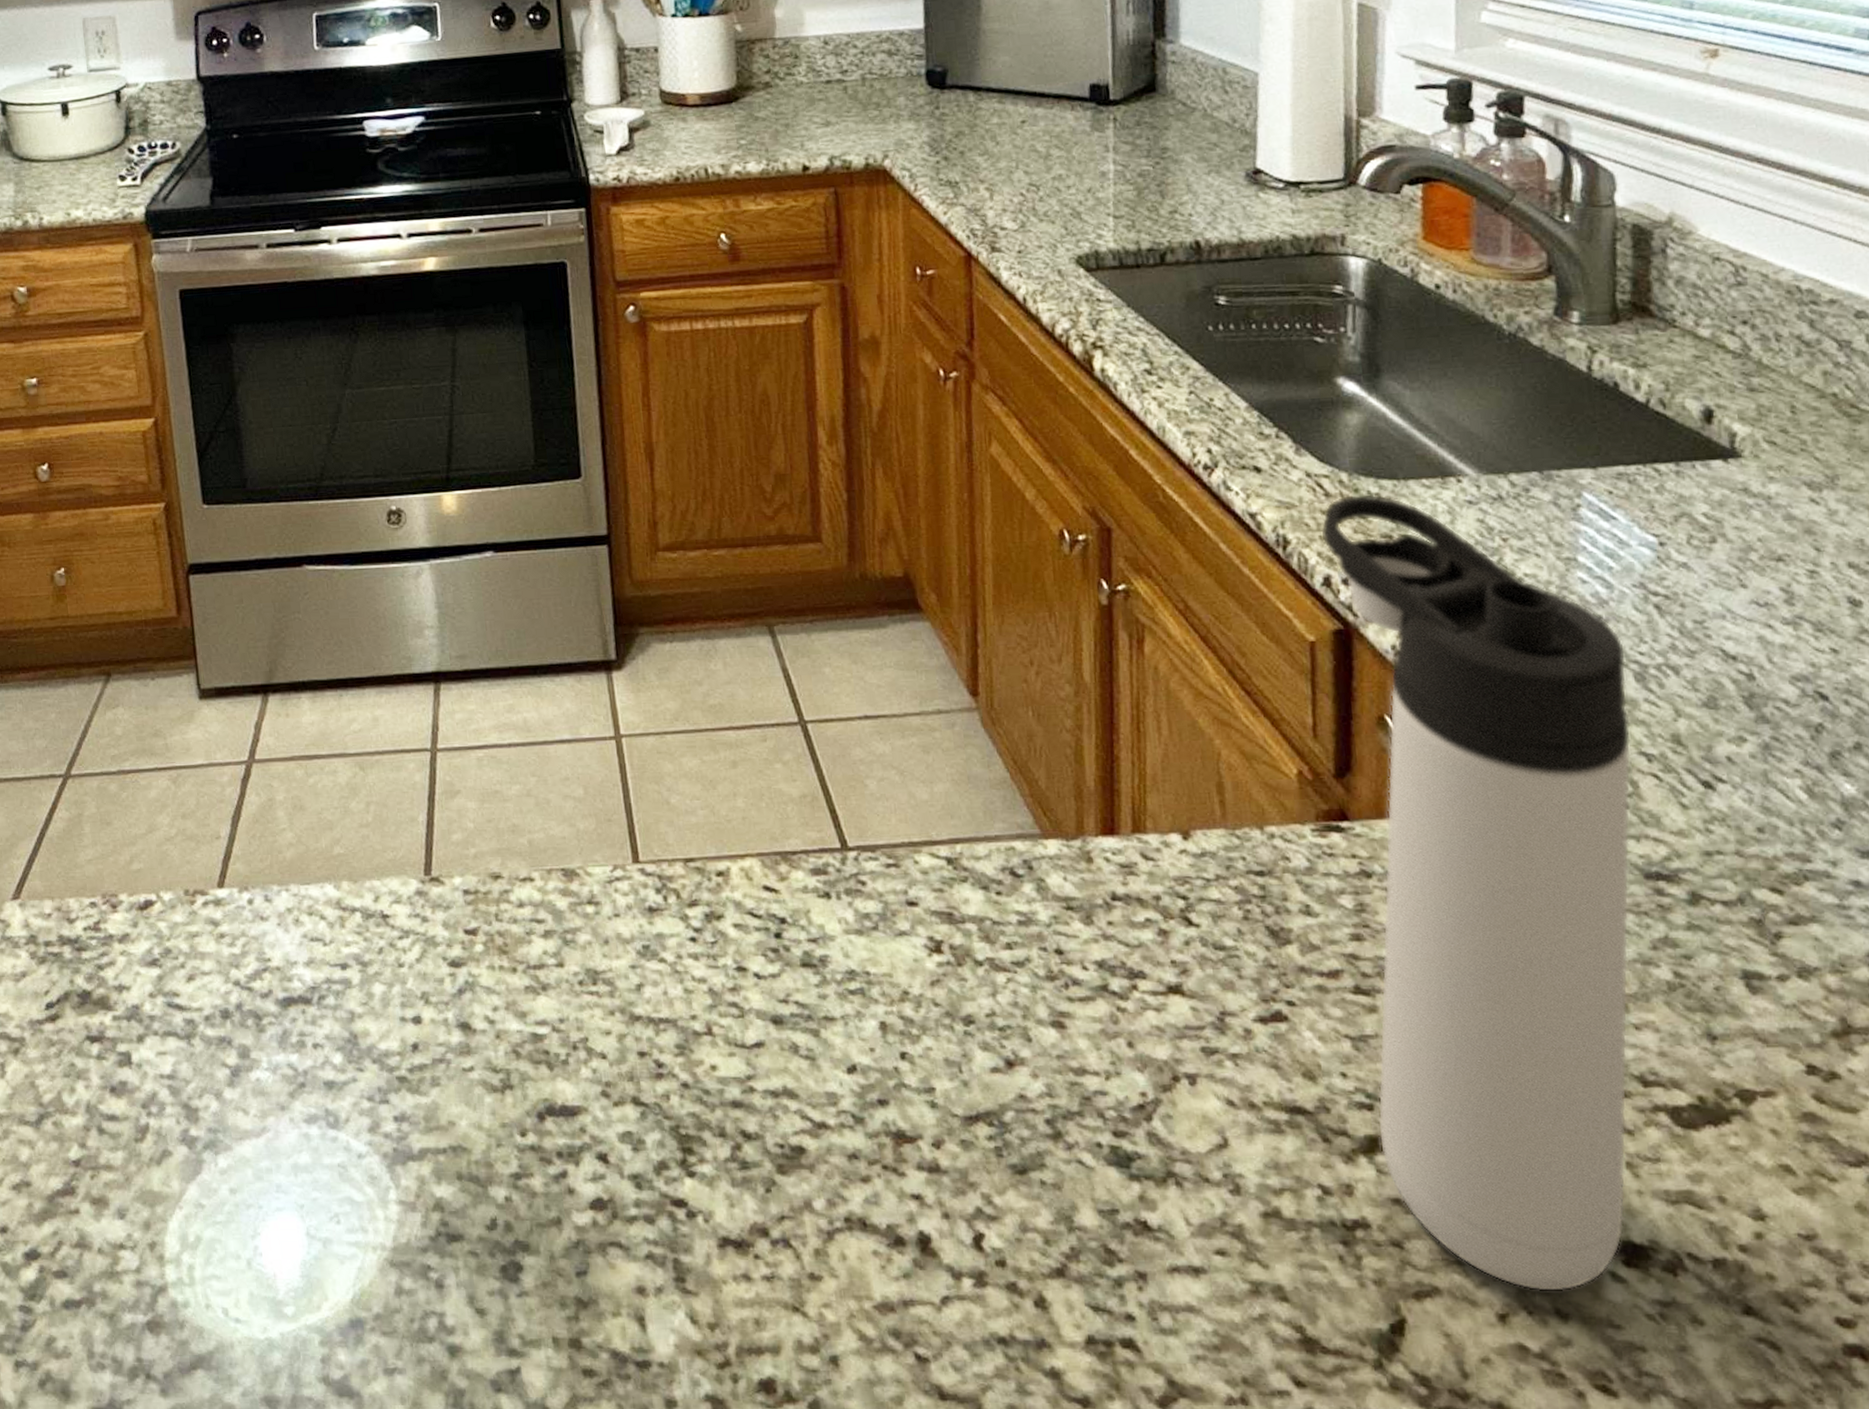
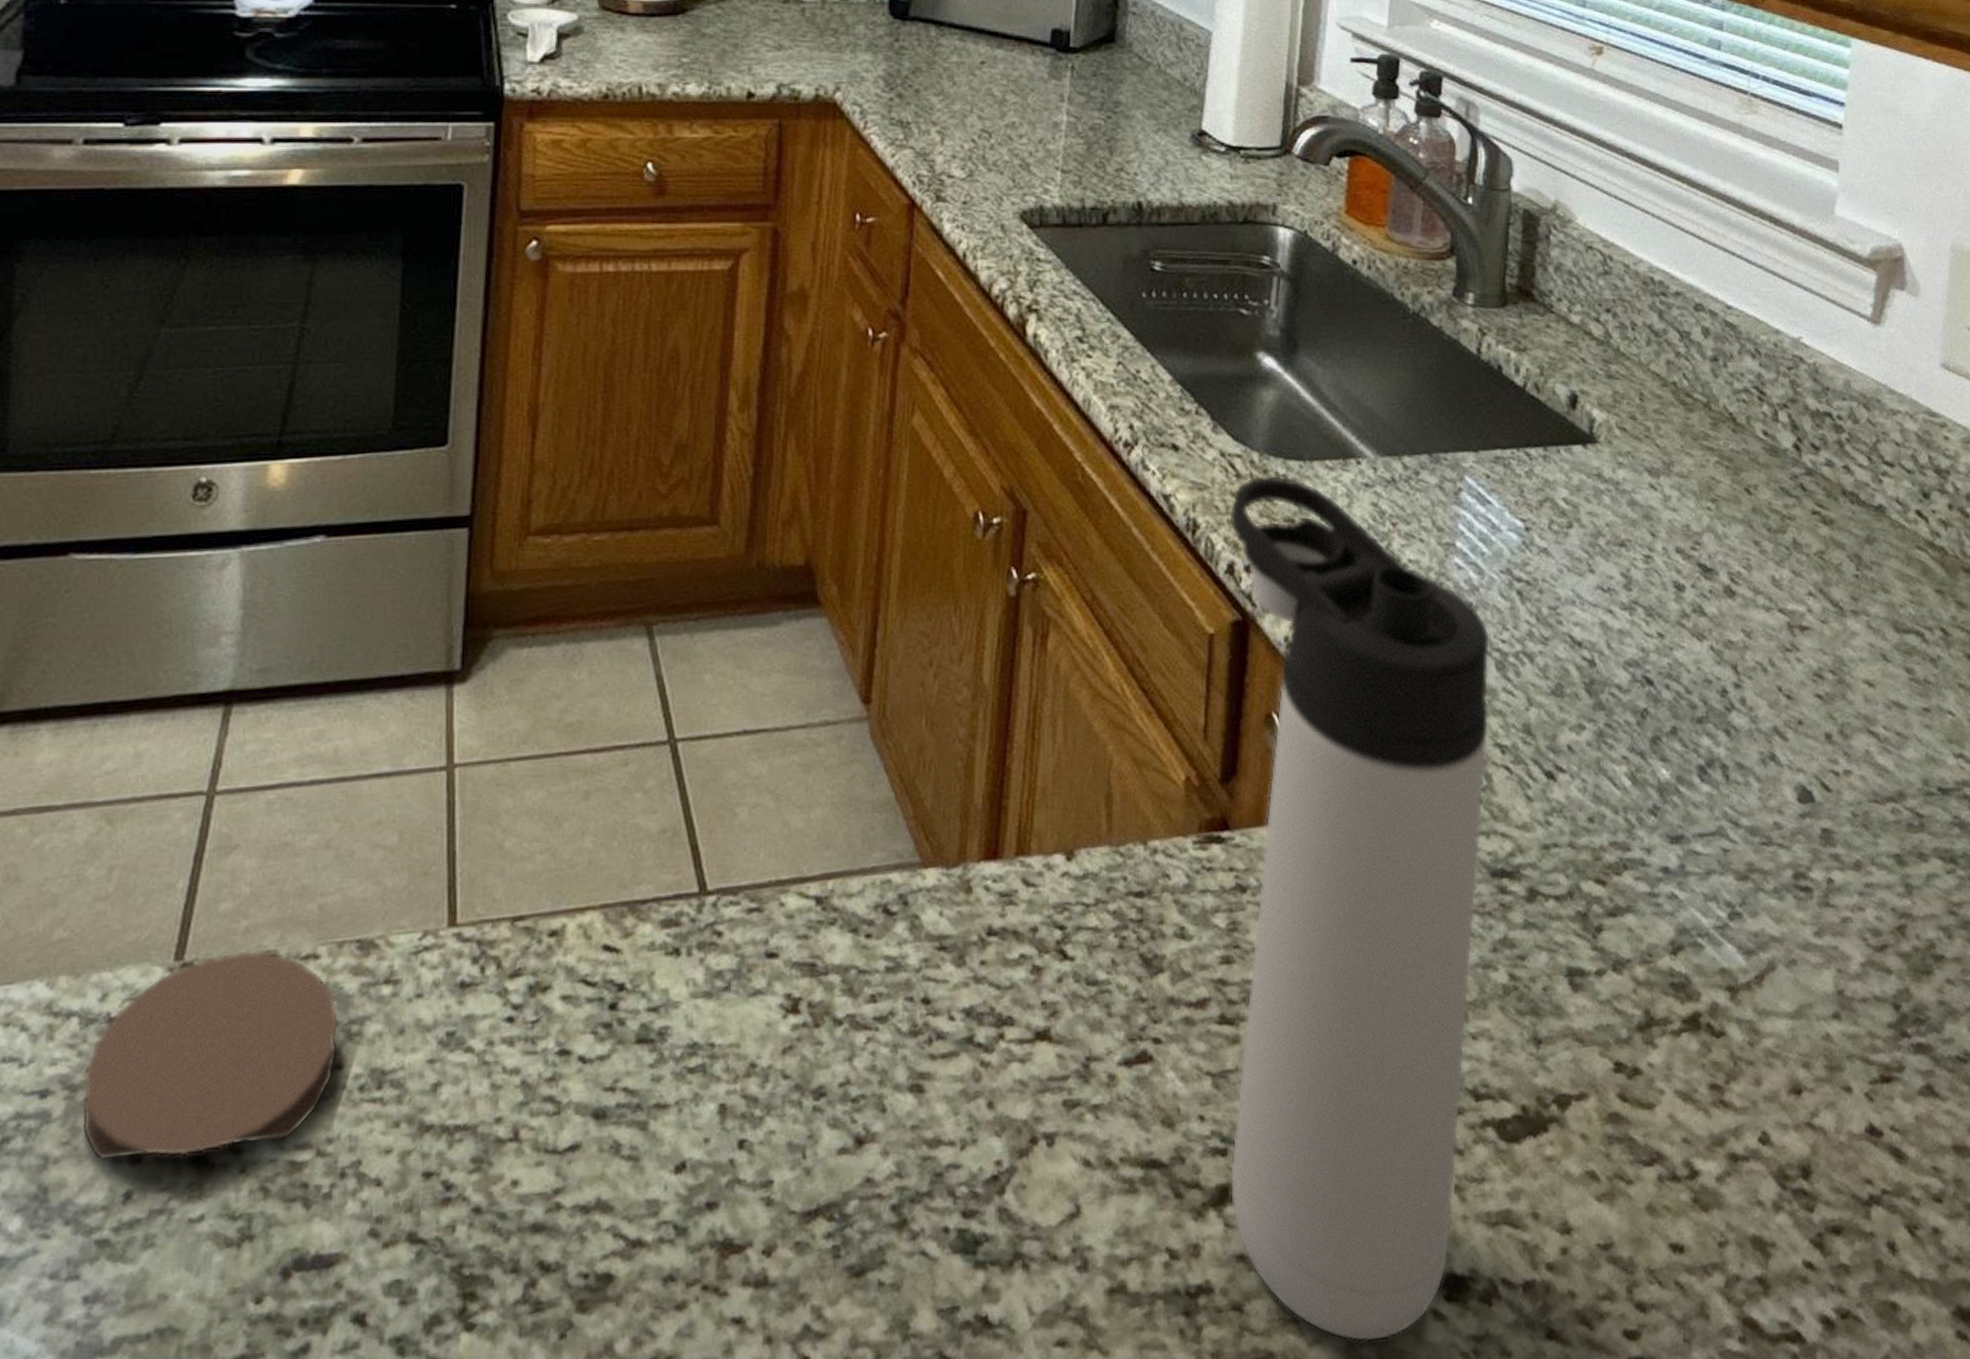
coaster: none [369,871,559,1022] -> present [81,950,340,1161]

